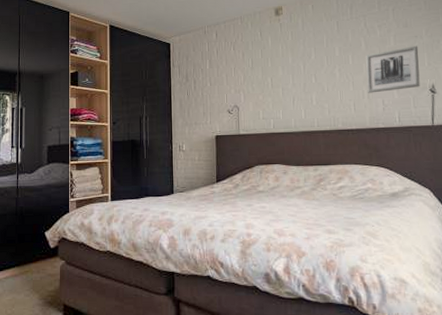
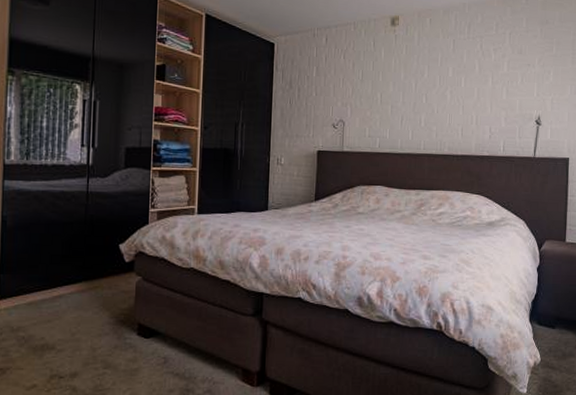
wall art: present [366,46,420,93] -> none [476,74,530,120]

